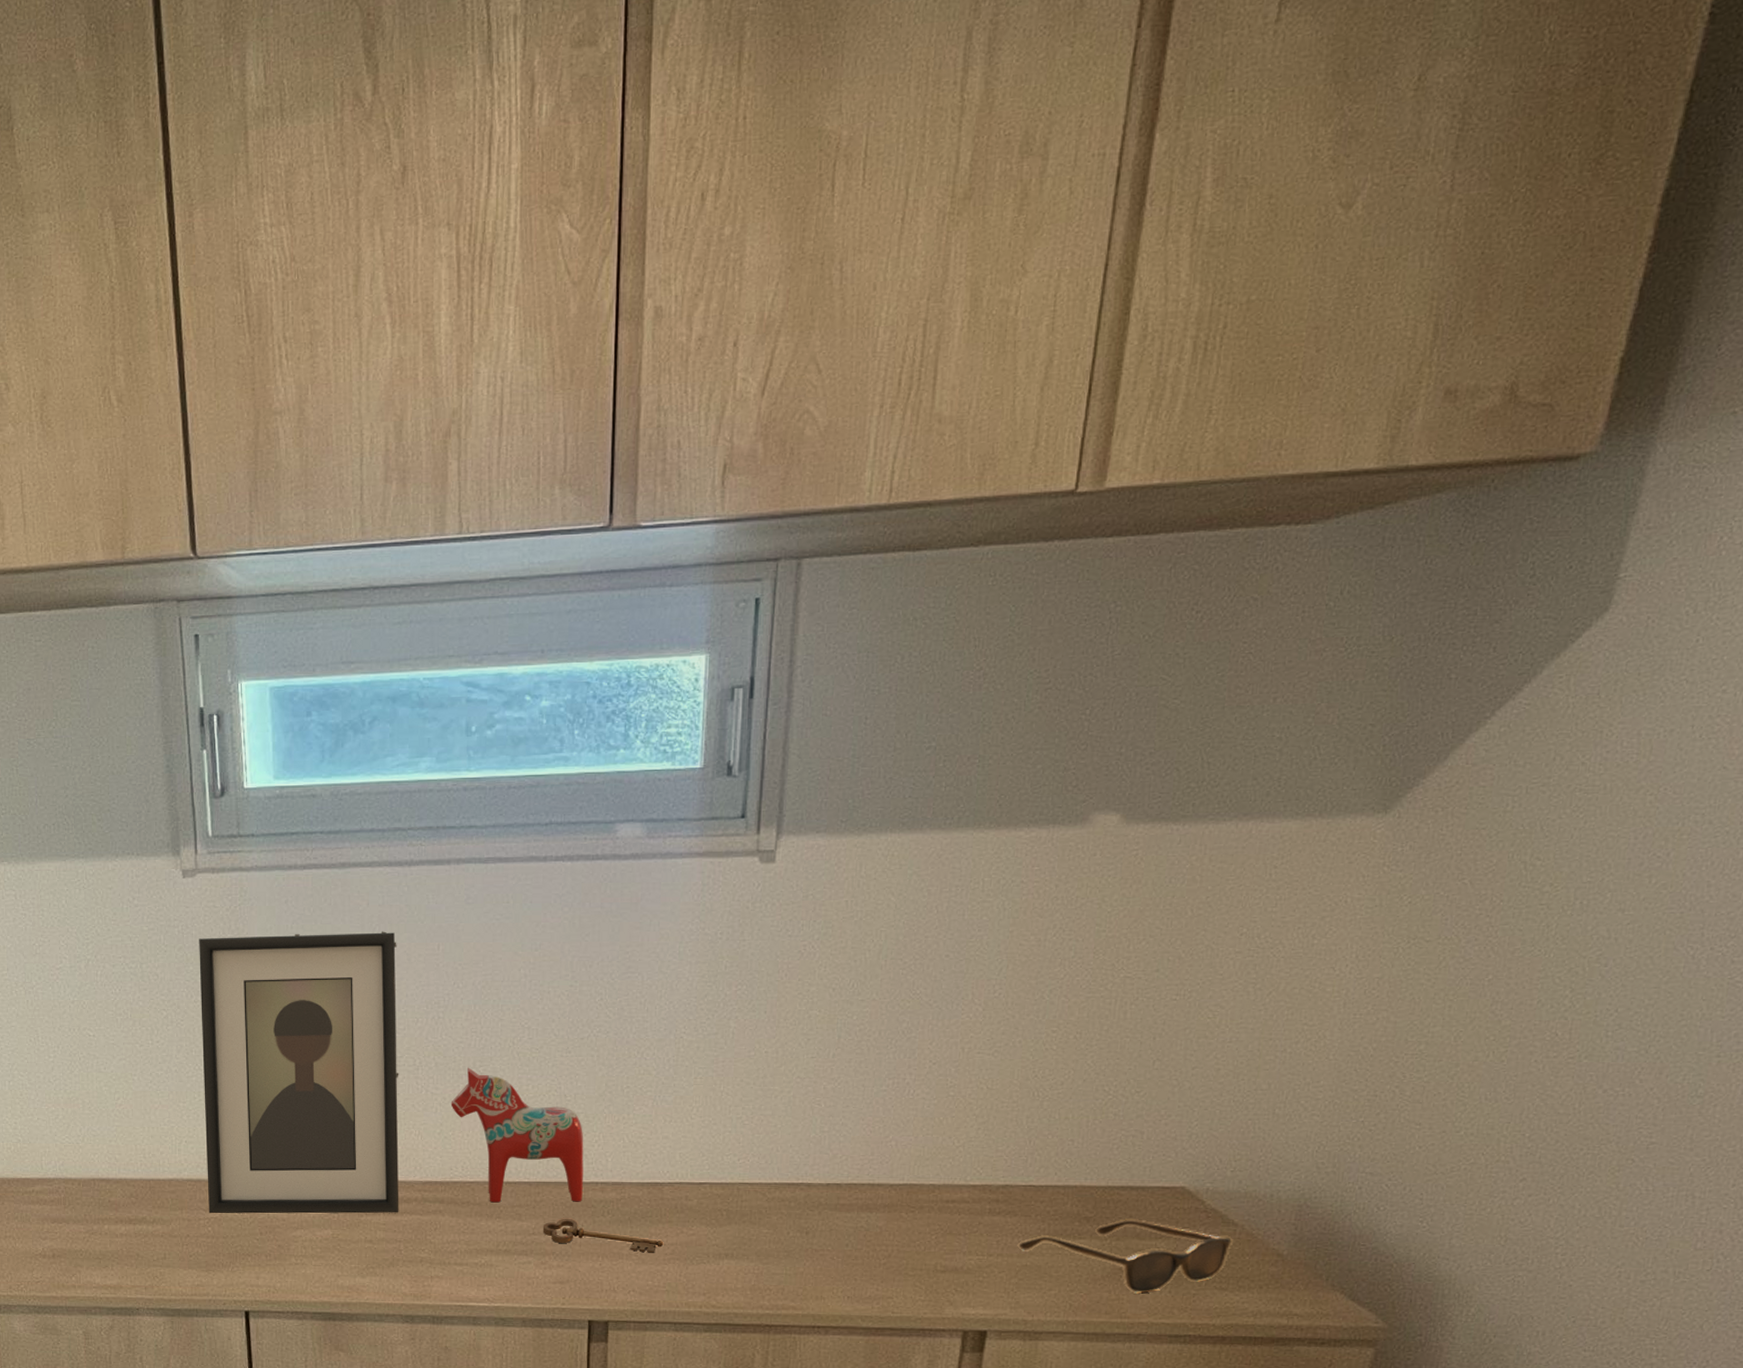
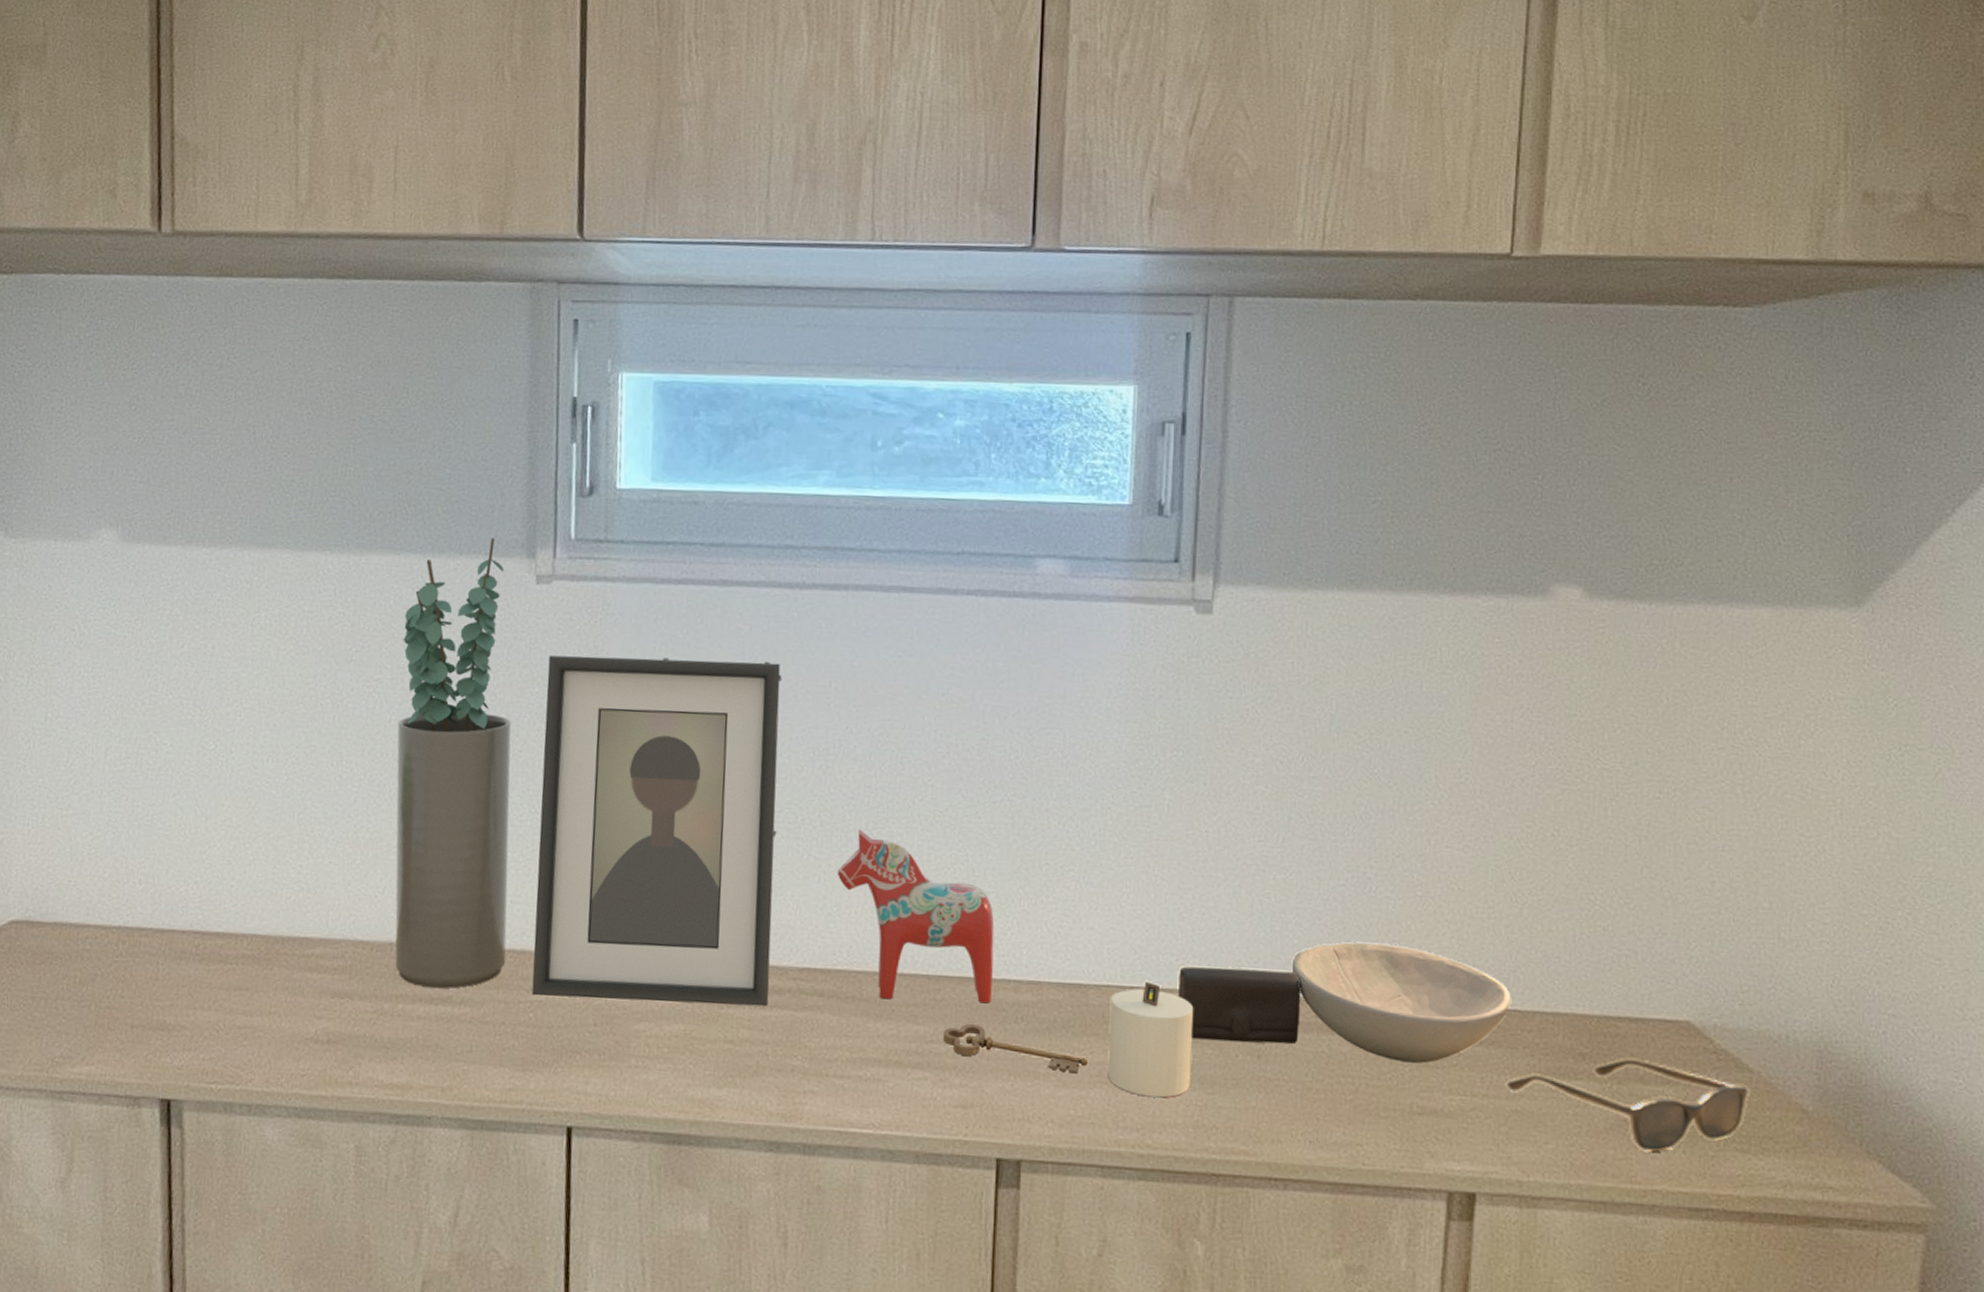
vase: none [76,840,186,1212] -> present [395,537,512,989]
candle: none [679,1178,753,1269] -> present [1107,981,1194,1098]
wallet: none [739,1163,845,1223] -> present [1178,966,1301,1044]
bowl: none [837,1137,1028,1232] -> present [1291,942,1511,1064]

